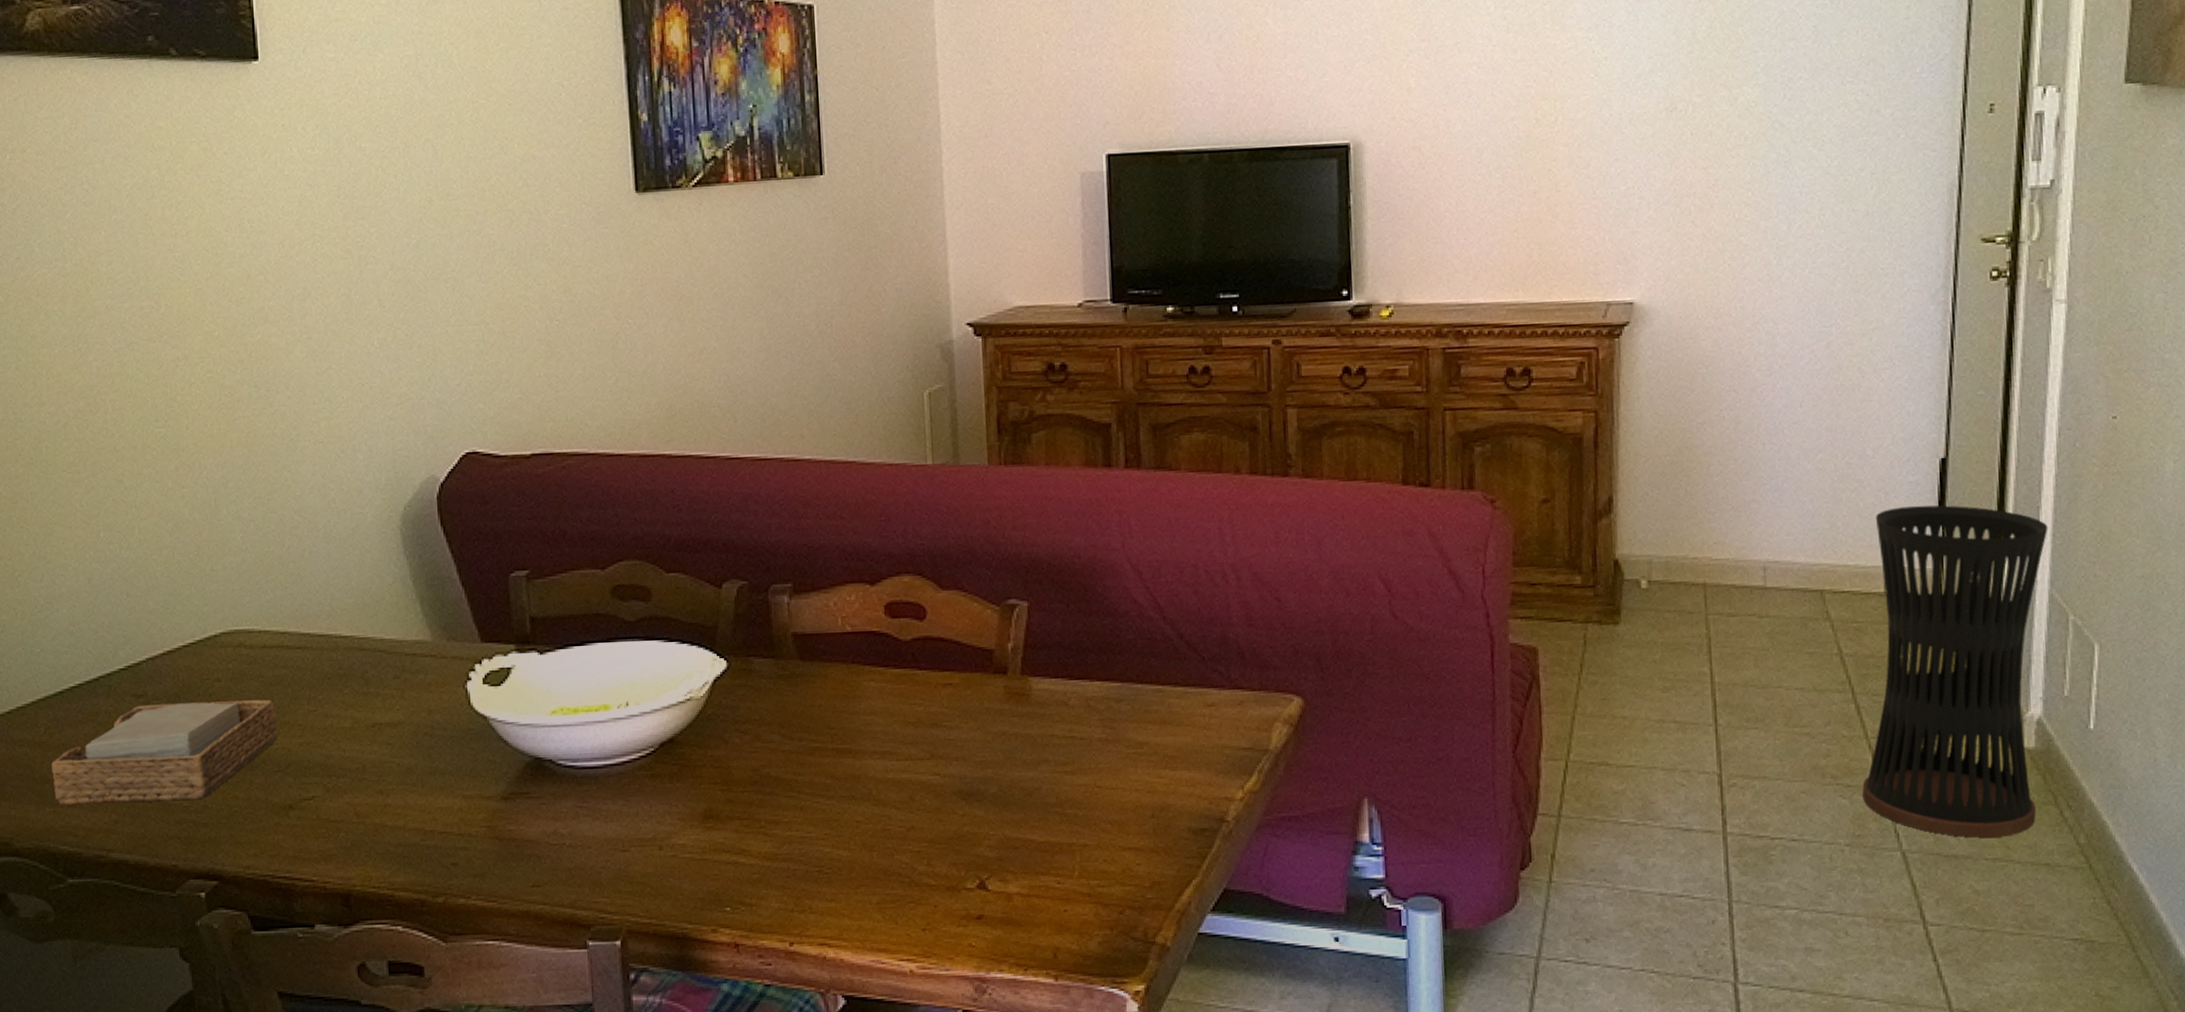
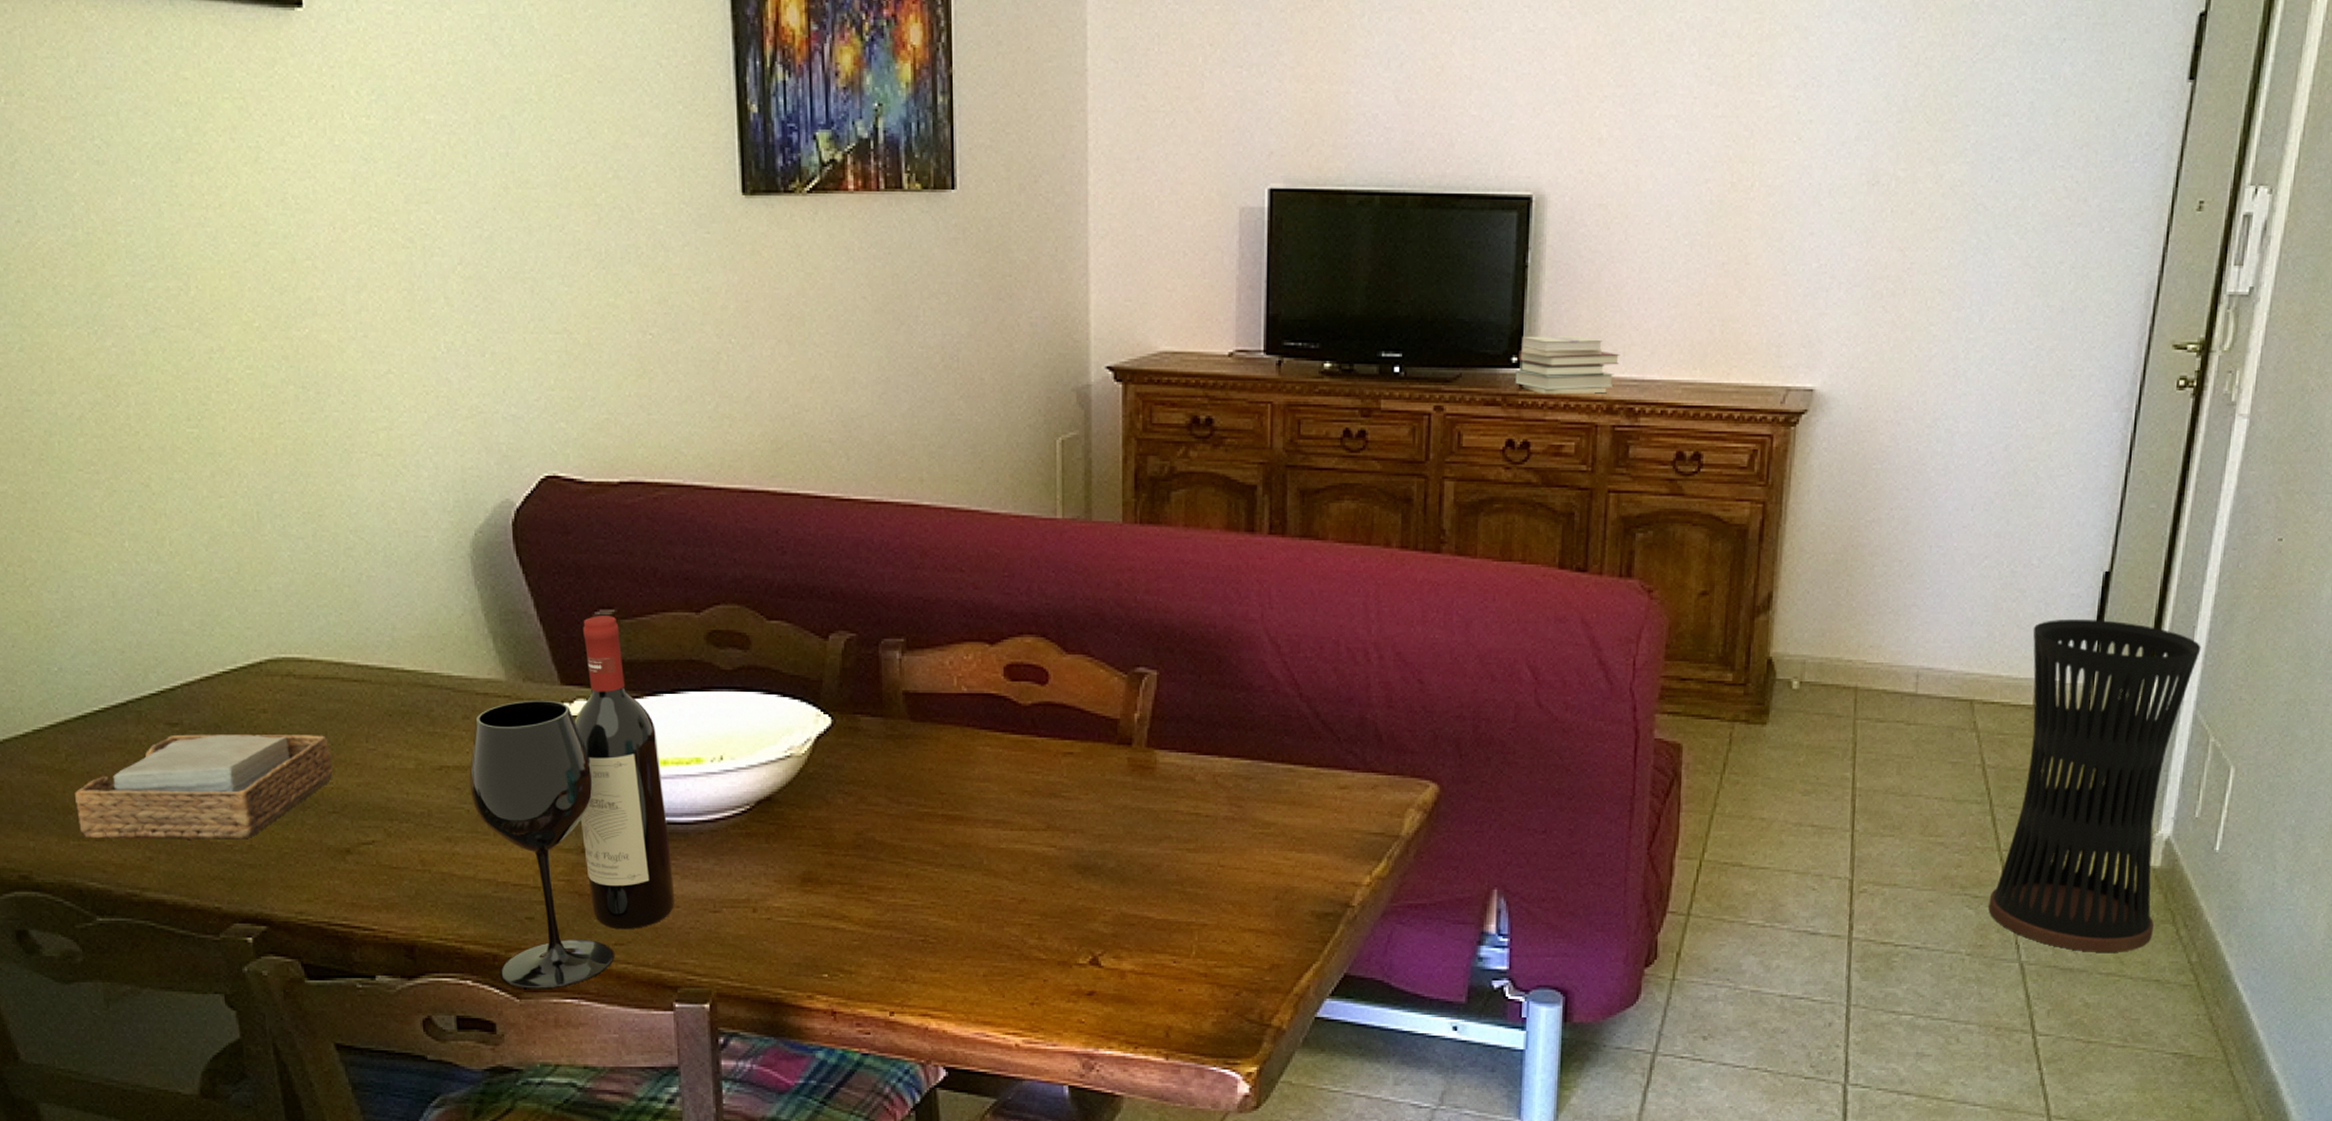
wineglass: none [399,657,533,933] -> present [469,700,615,990]
wine bottle: none [493,576,587,872] -> present [574,616,674,930]
books: none [1347,267,1445,323] -> present [1515,336,1620,395]

